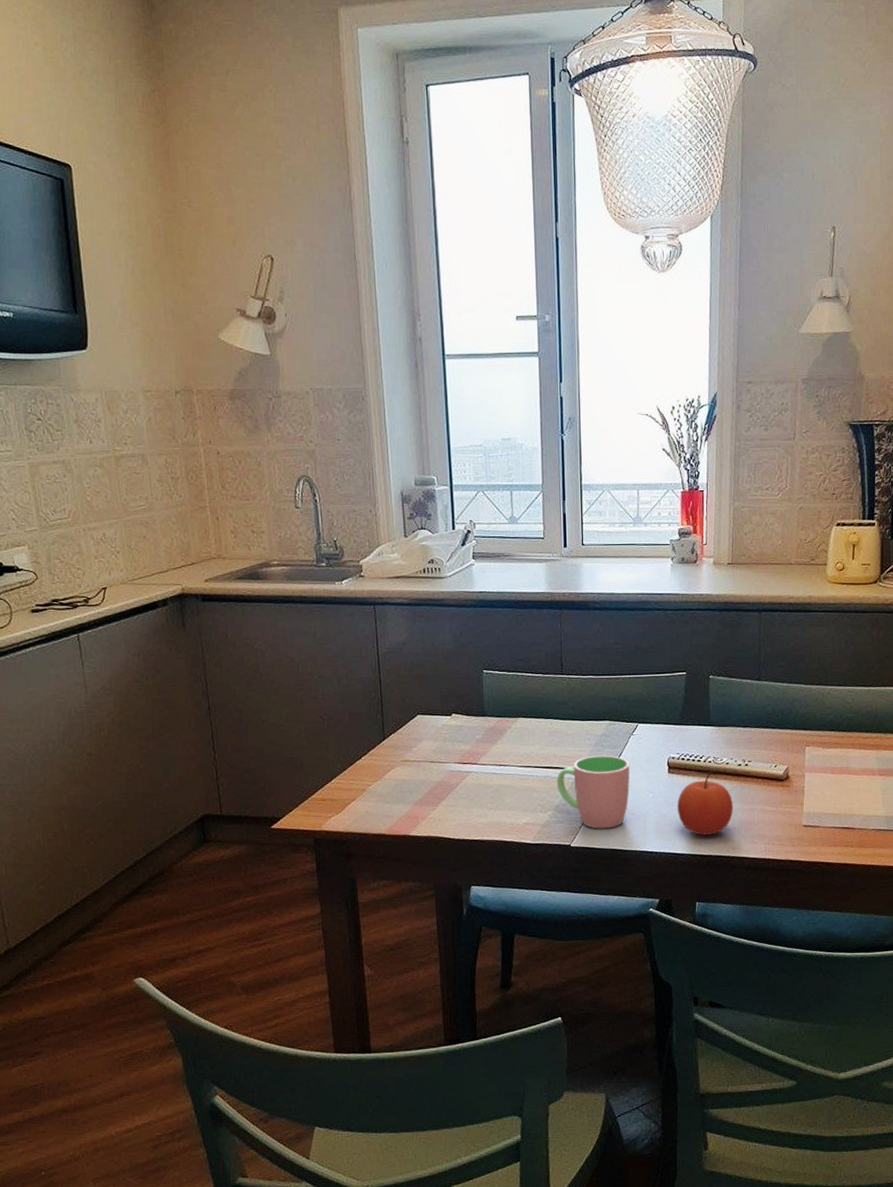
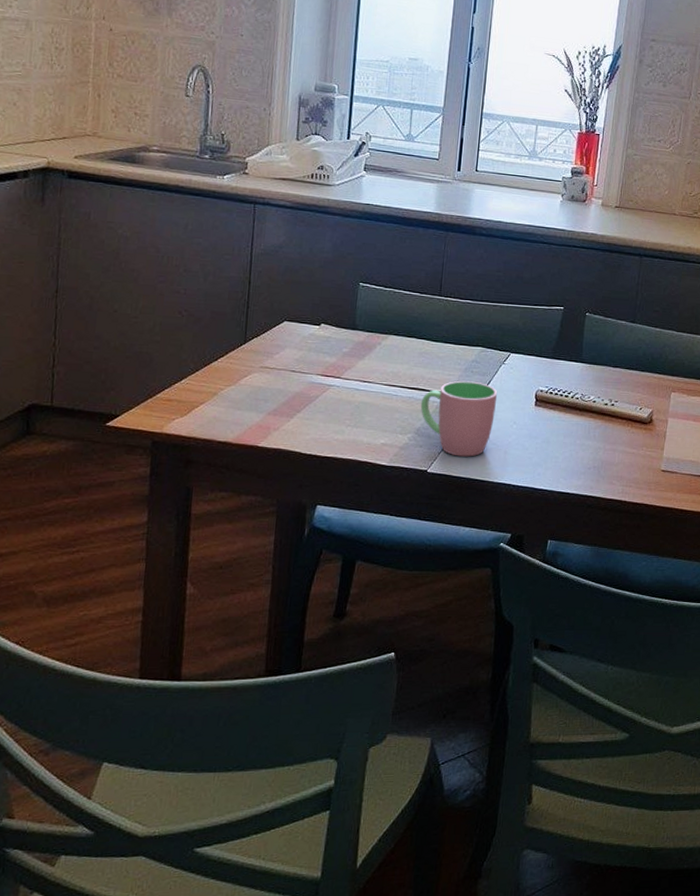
apple: present [677,771,733,835] -> none [539,407,596,472]

